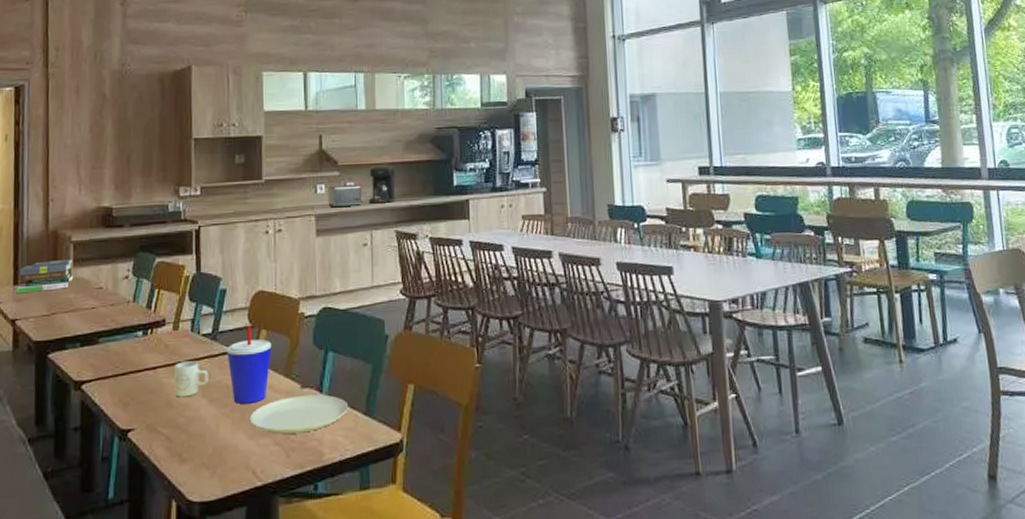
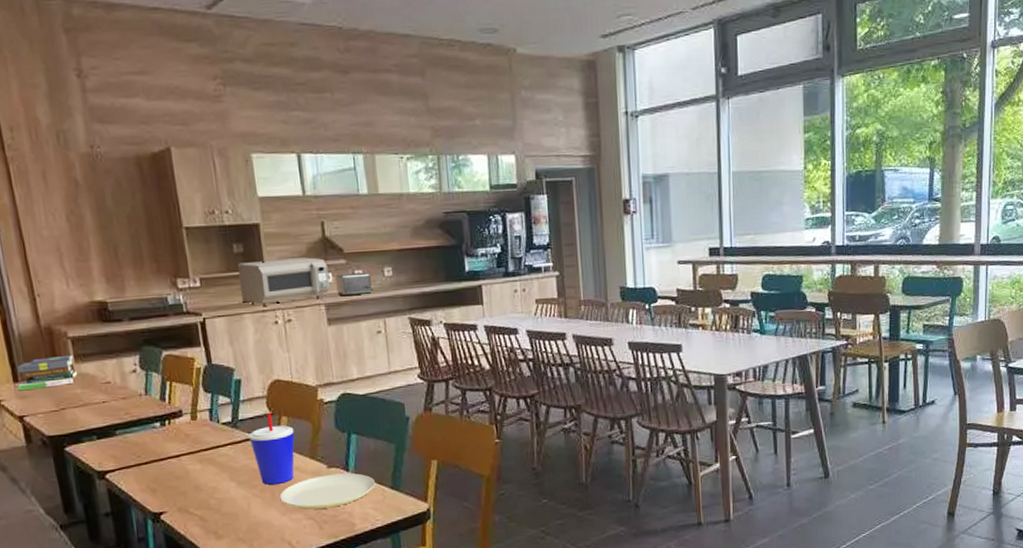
mug: present [174,361,209,398] -> none [198,448,235,482]
microwave: none [237,169,321,217] -> present [237,257,330,307]
coffee maker: present [368,166,396,204] -> none [378,253,407,291]

